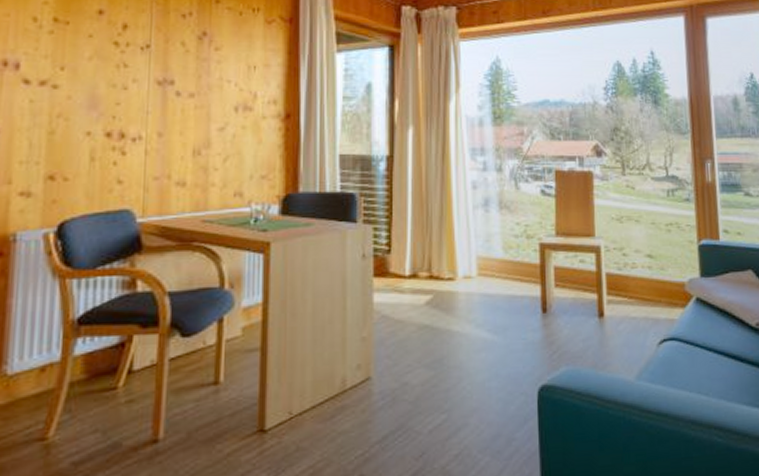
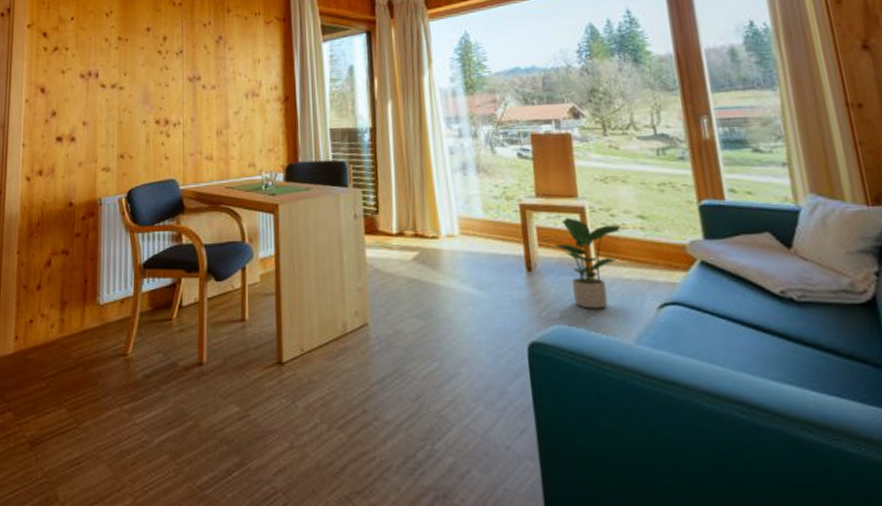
potted plant: none [571,257,631,349] -> present [556,217,621,309]

